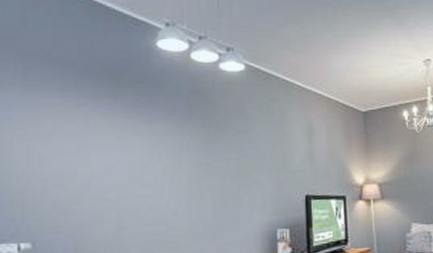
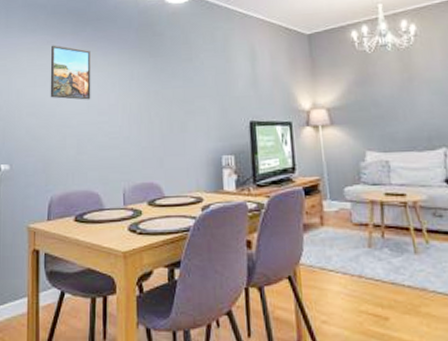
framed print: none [82,108,133,171] -> present [50,45,91,100]

